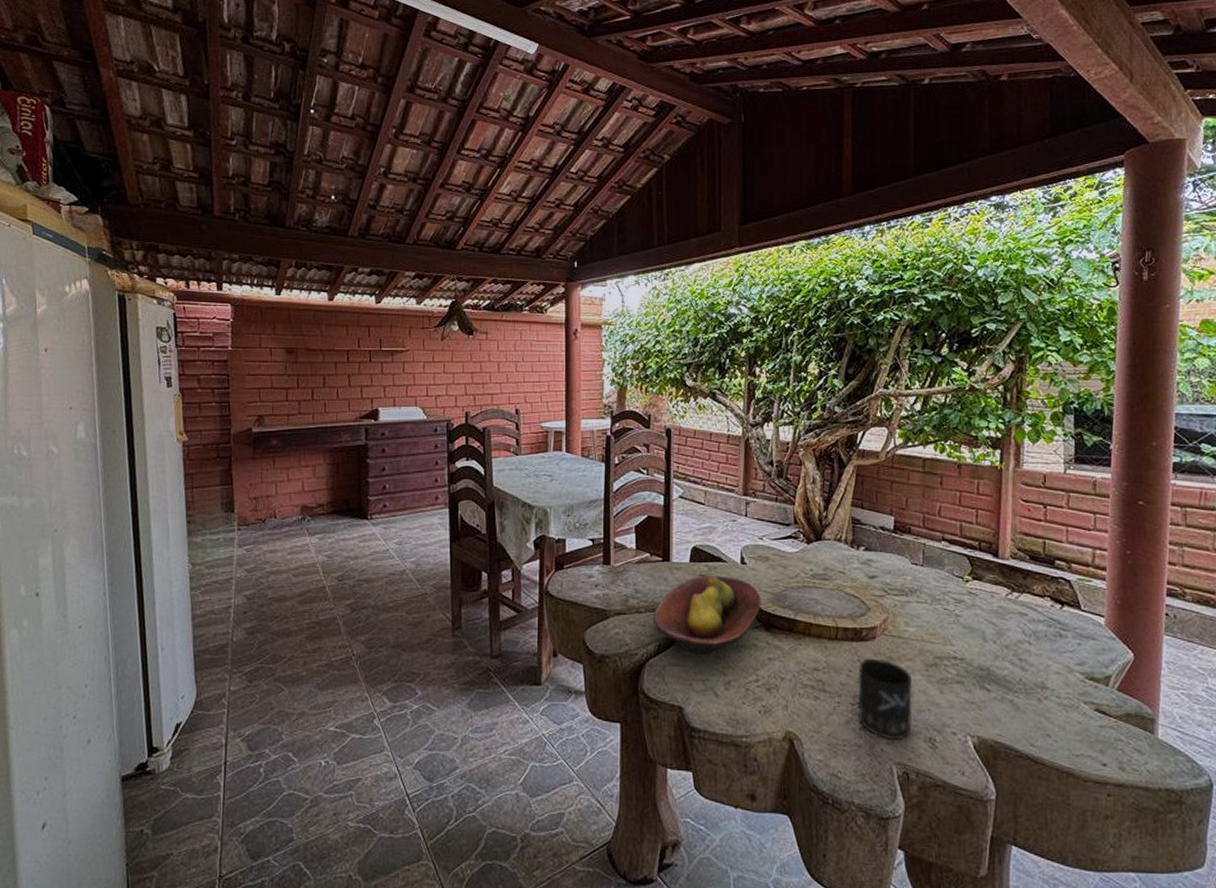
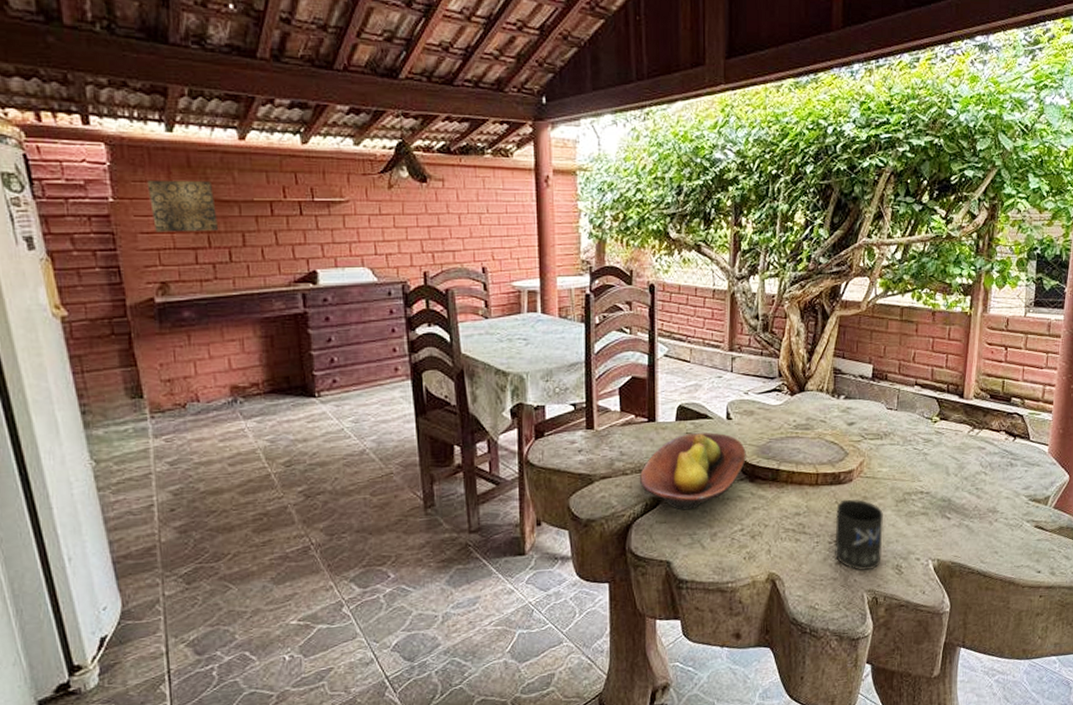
wall art: none [257,334,306,375] -> present [147,181,219,232]

